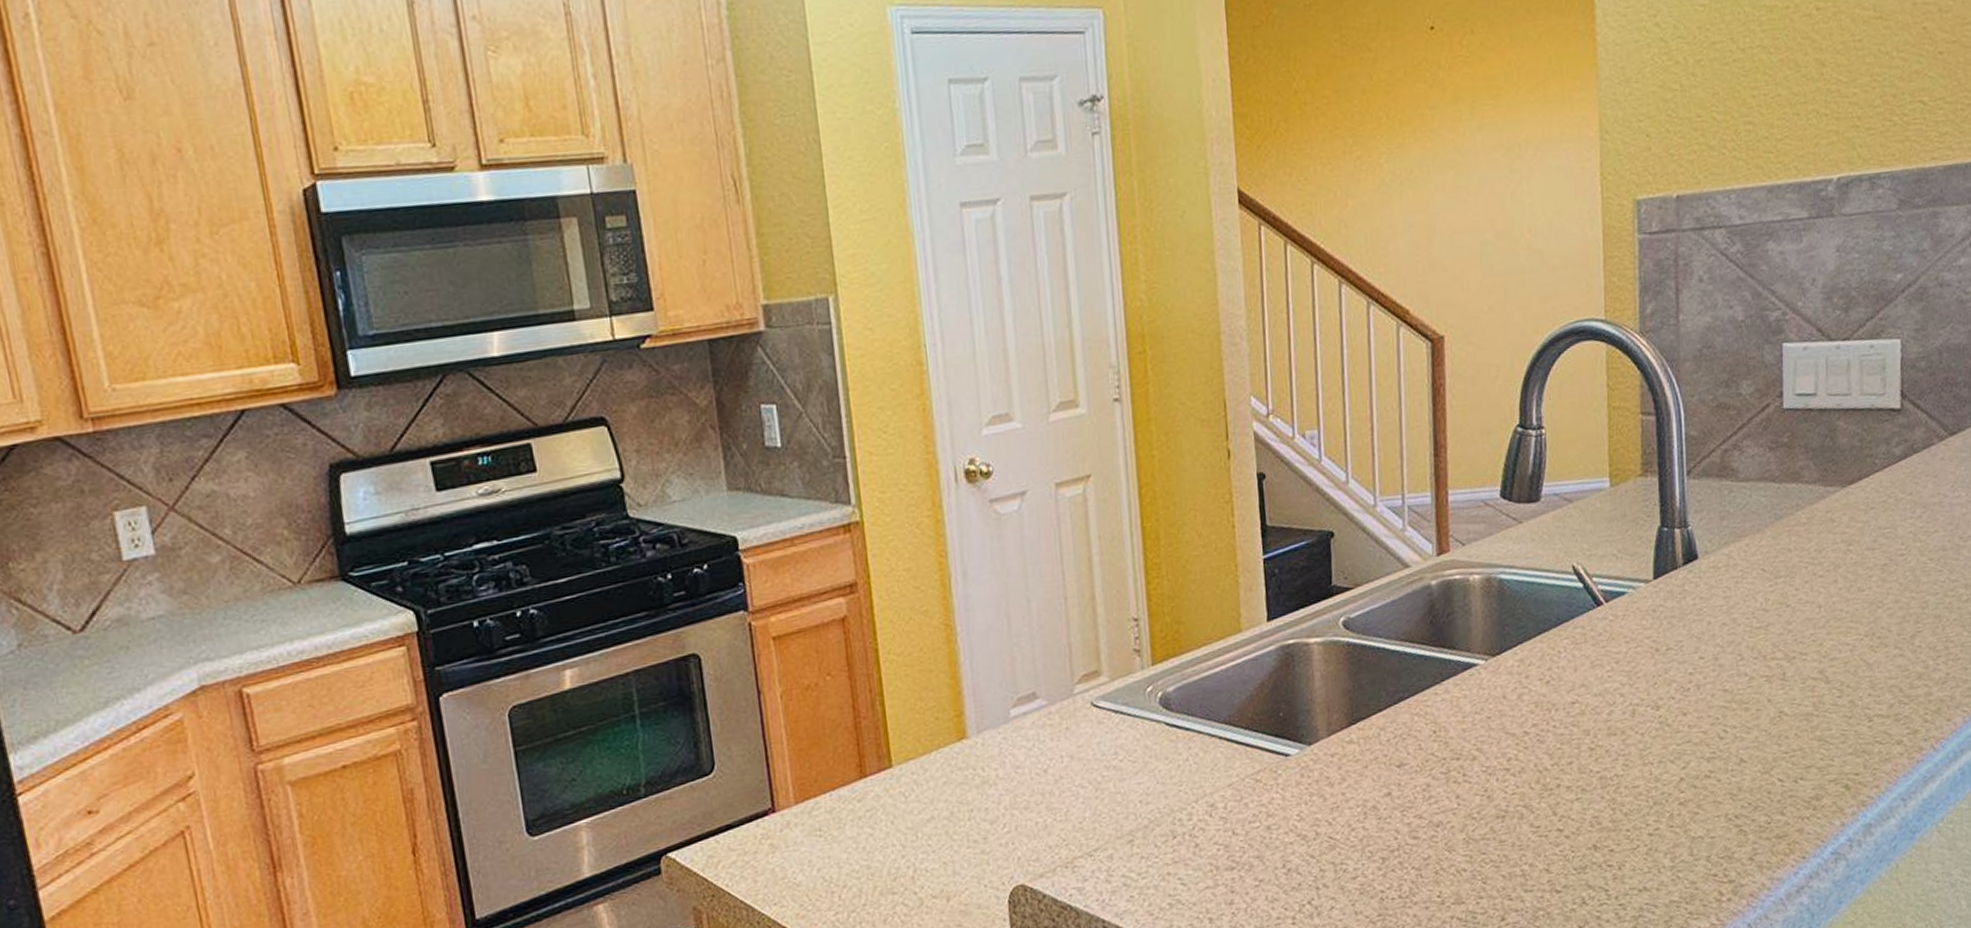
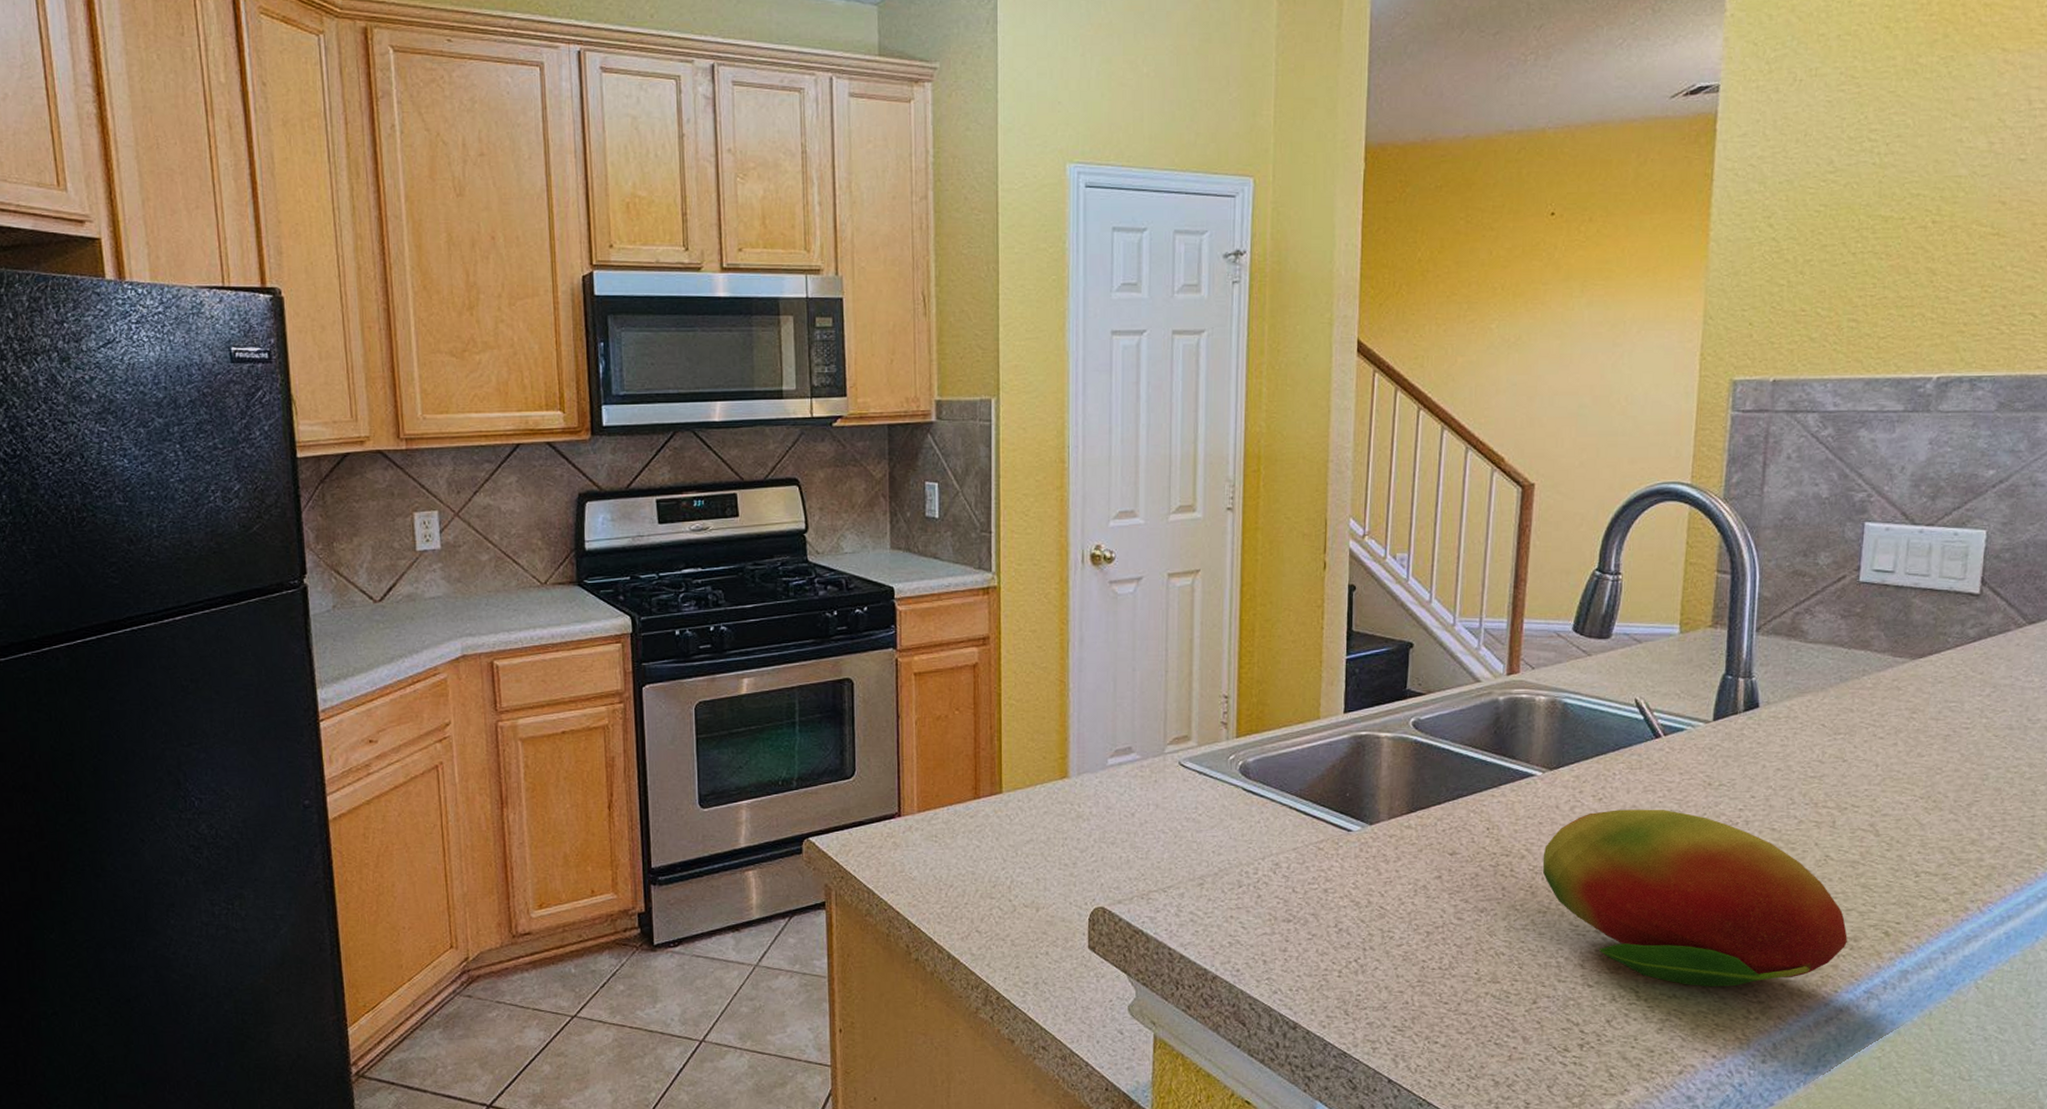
fruit: none [1495,684,1810,875] -> present [1542,809,1847,987]

